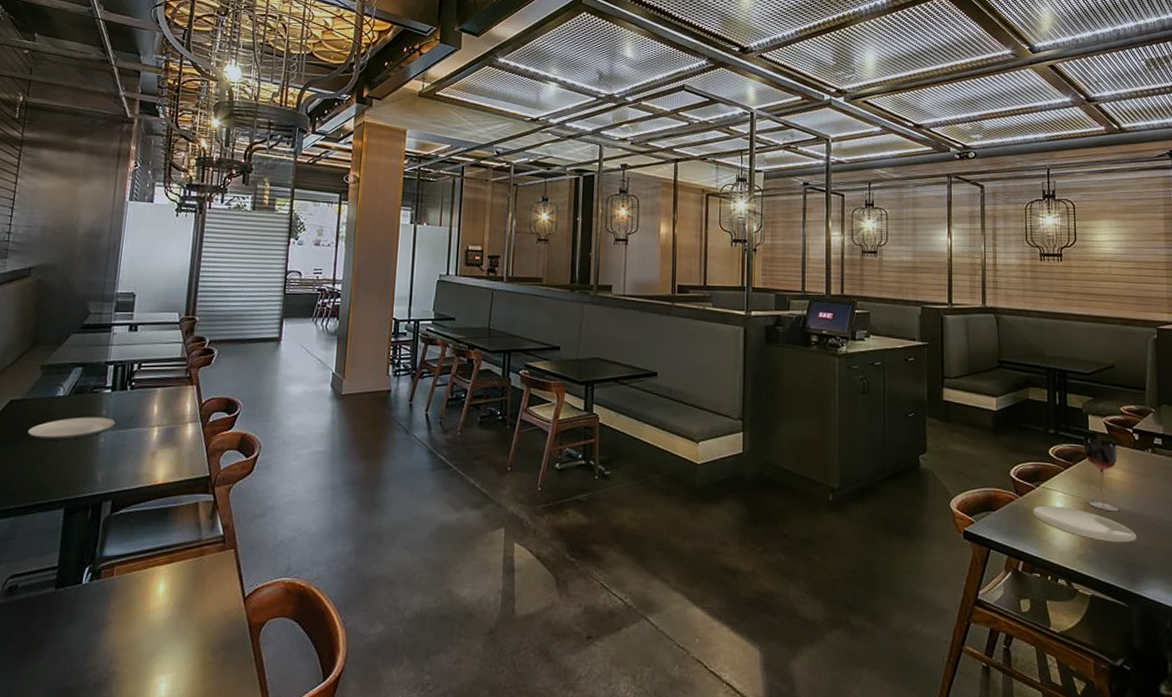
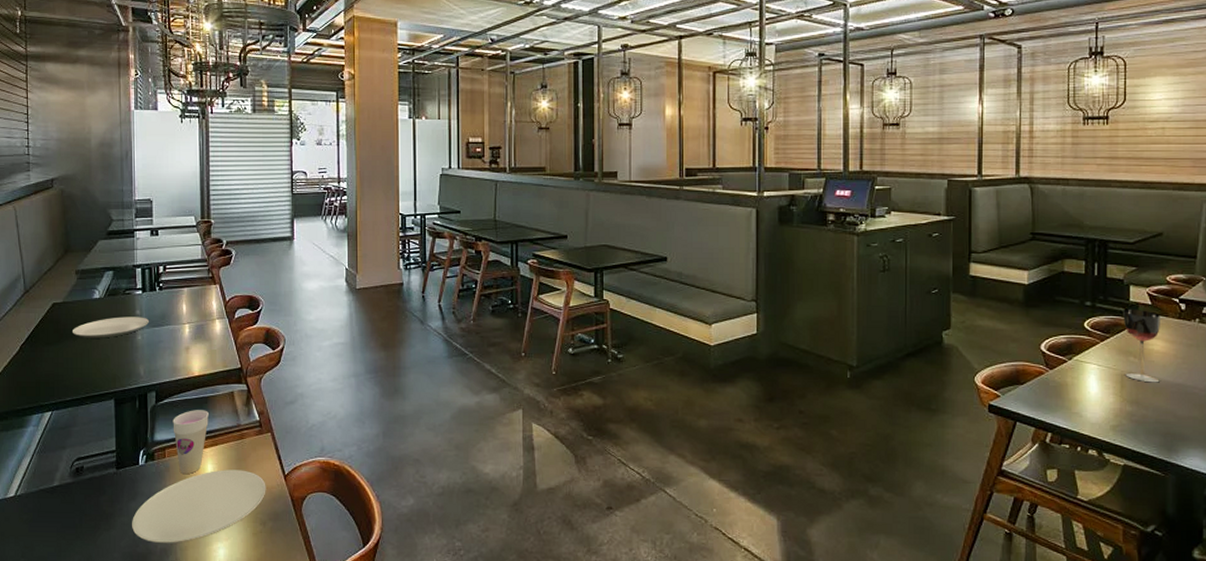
plate: none [64,590,223,677] -> present [132,469,266,544]
cup: none [125,522,168,595] -> present [173,410,209,474]
plate: present [1032,505,1137,544] -> none [1063,378,1178,415]

